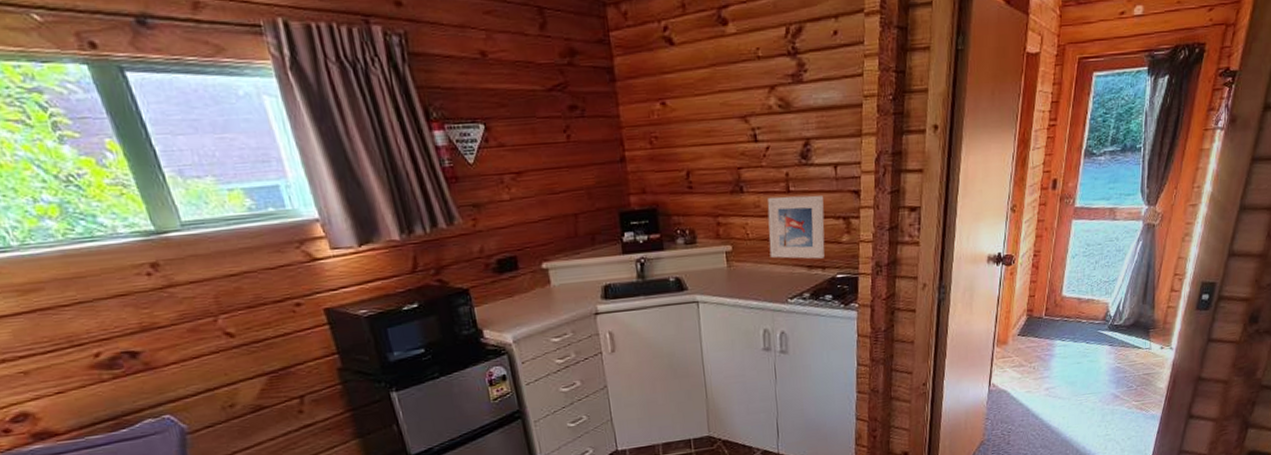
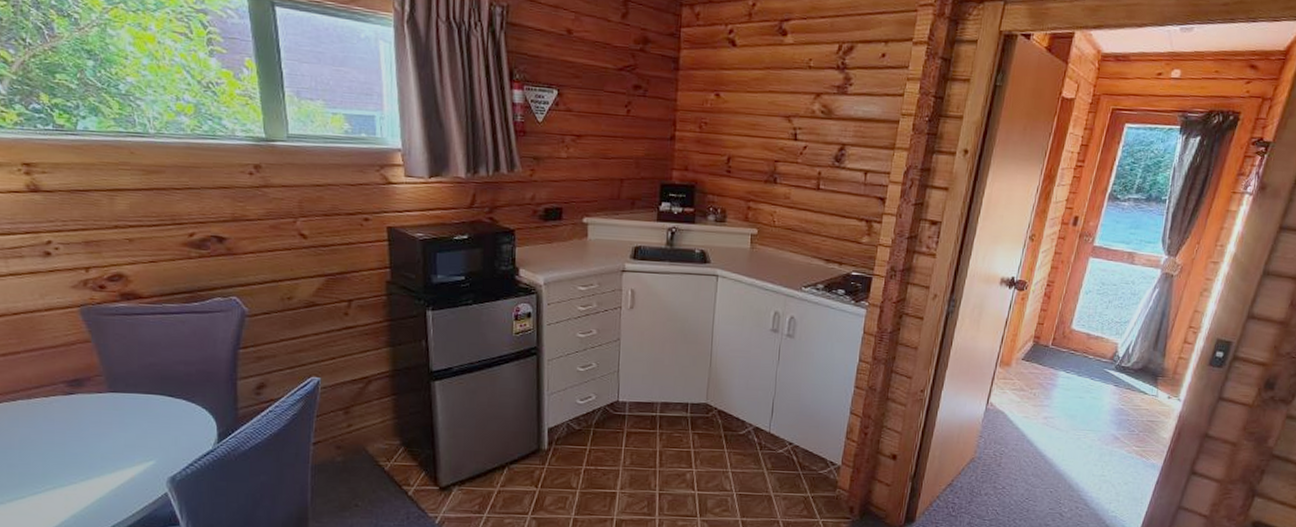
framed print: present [767,195,825,259] -> none [792,191,851,255]

